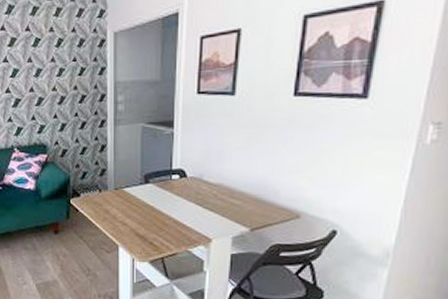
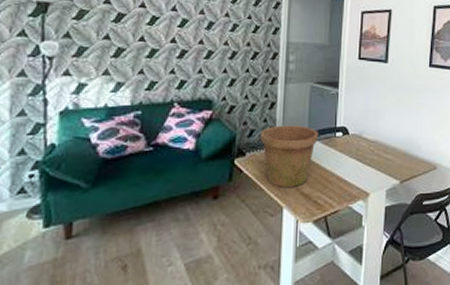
flower pot: none [92,167,152,228] -> present [260,125,318,187]

